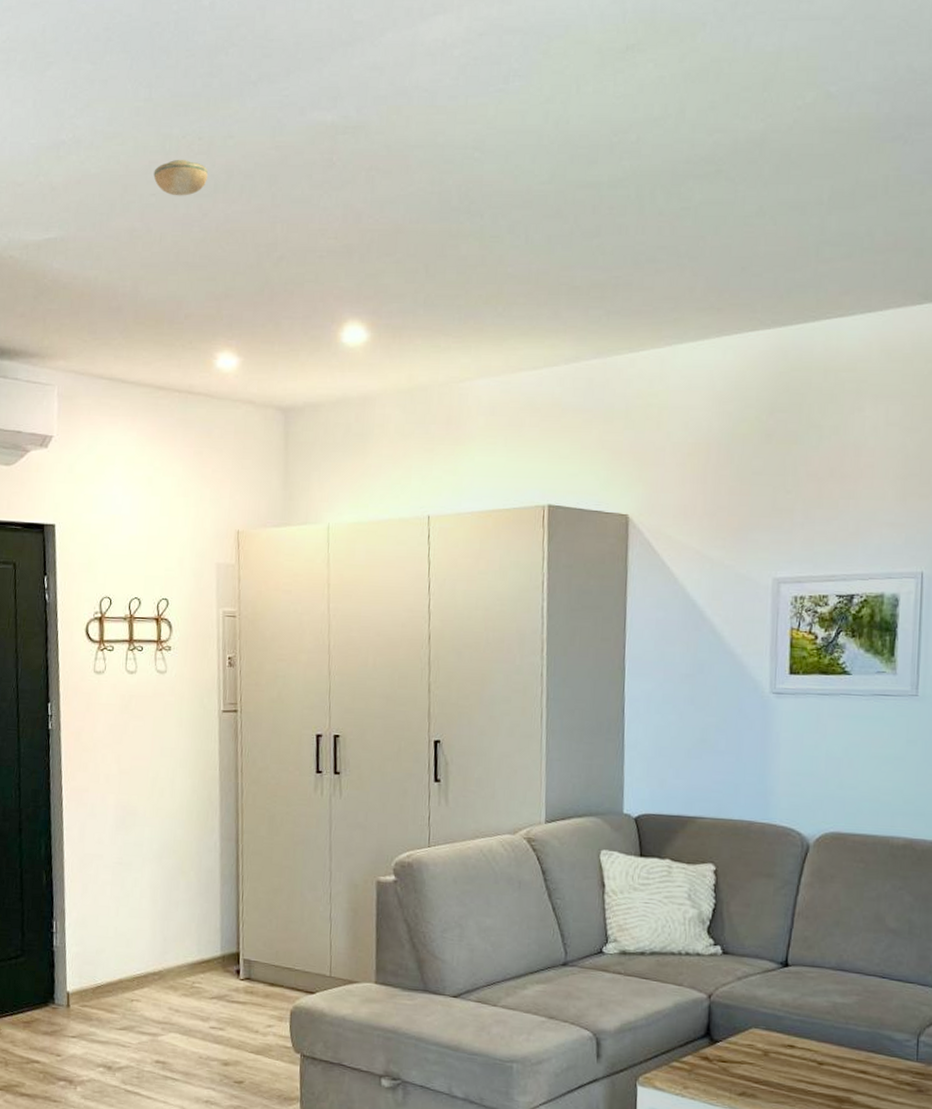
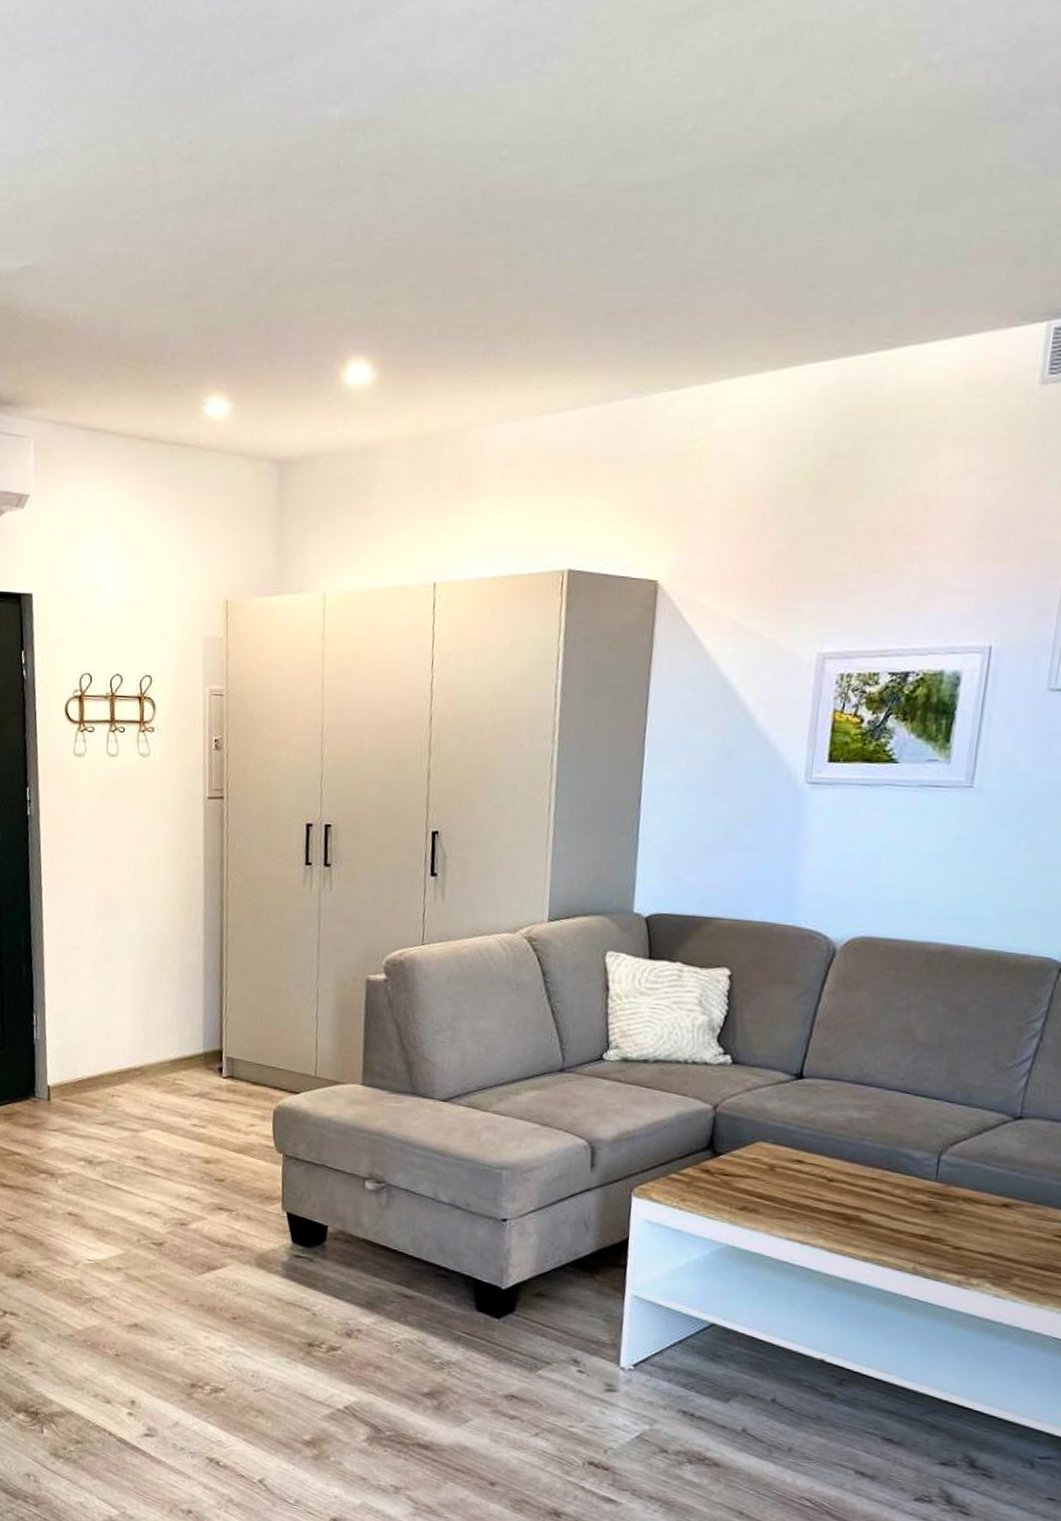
smoke detector: present [153,160,209,196] -> none [138,169,199,213]

